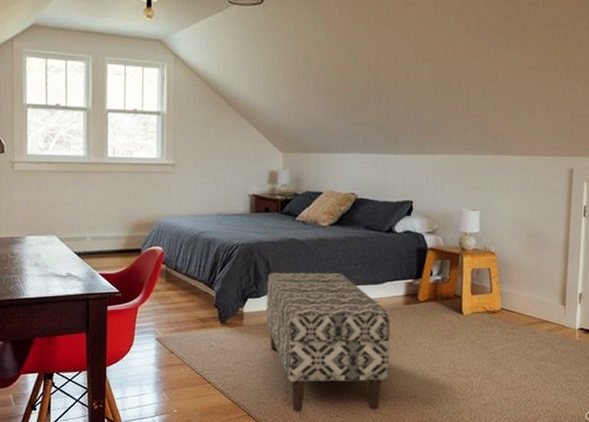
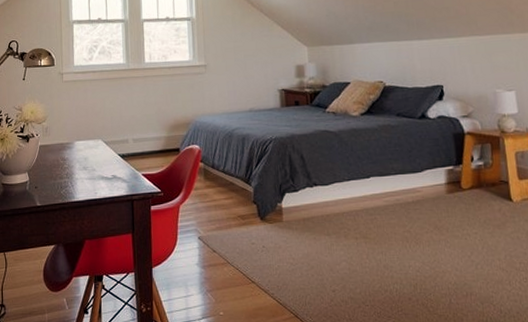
bench: present [266,272,390,412] -> none [303,162,440,313]

